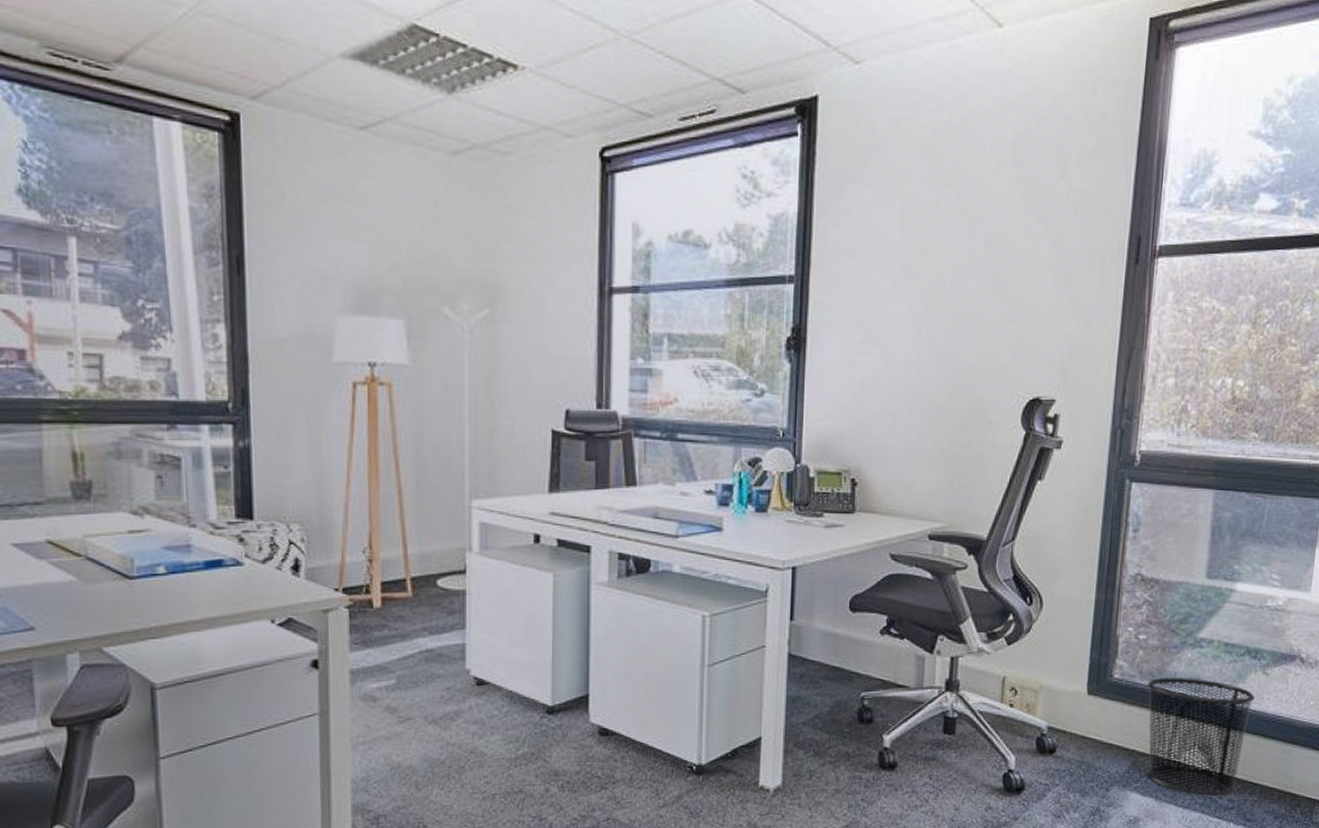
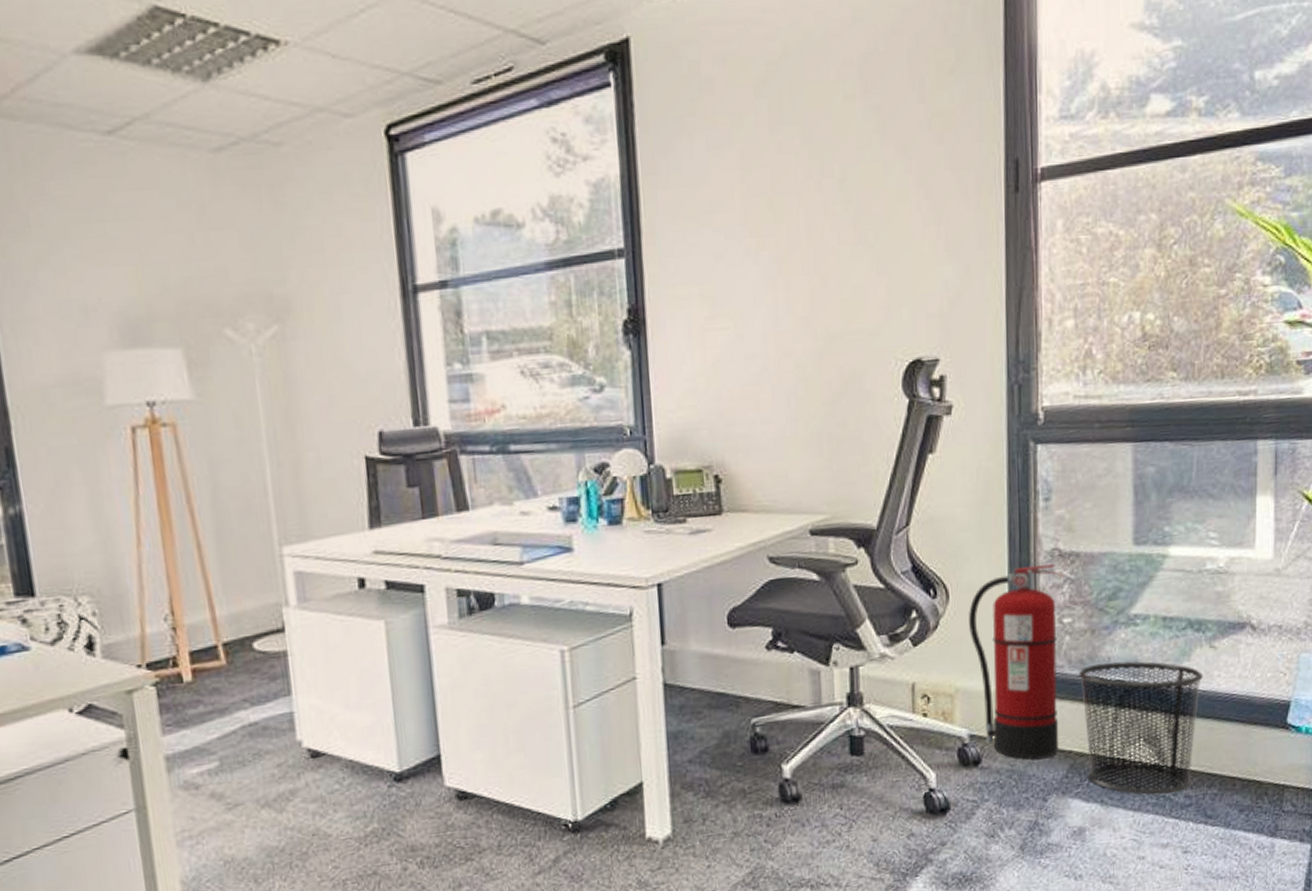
fire extinguisher: none [1057,587,1145,753] -> present [969,564,1065,759]

